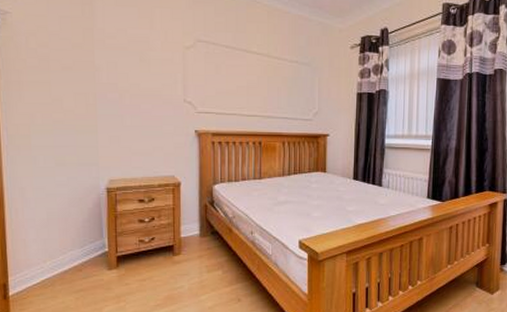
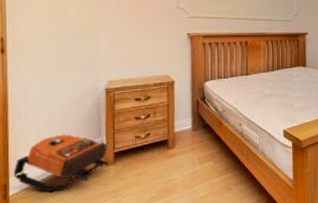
backpack: none [12,234,111,295] -> present [13,134,109,193]

